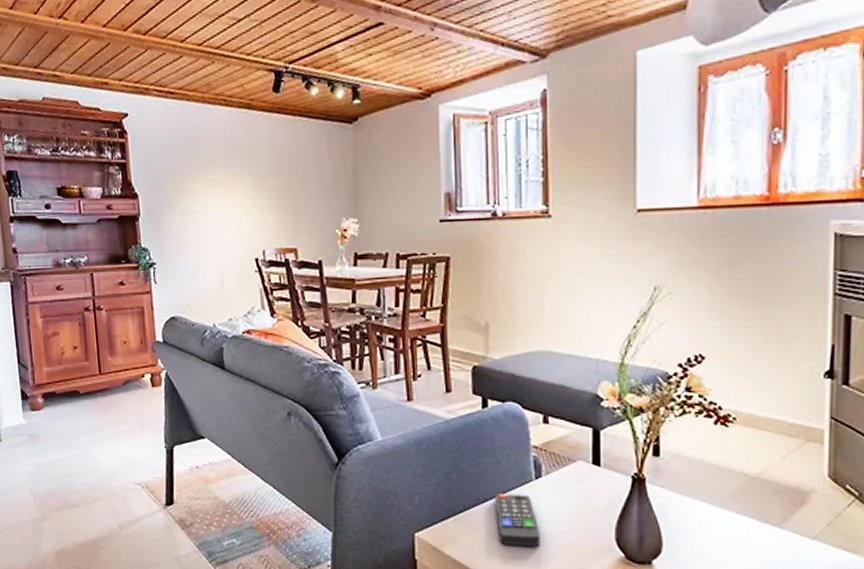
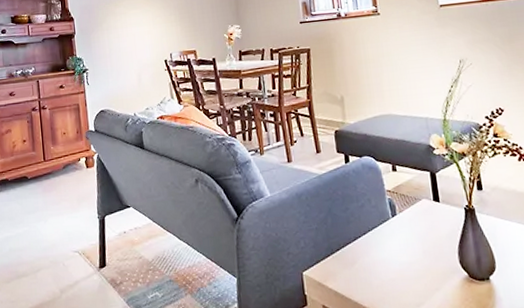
remote control: present [495,493,540,548] -> none [362,230,402,276]

